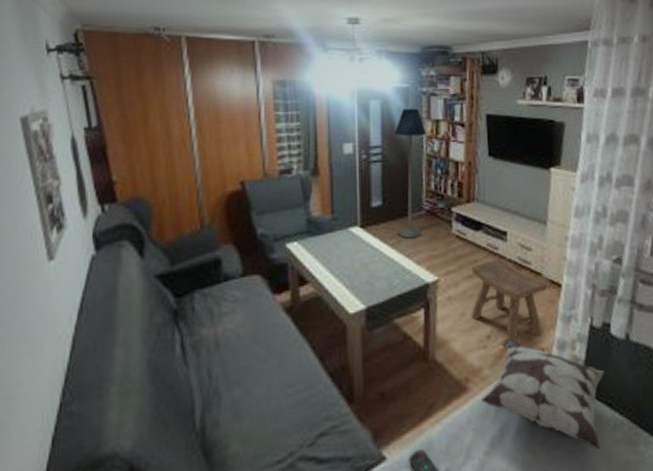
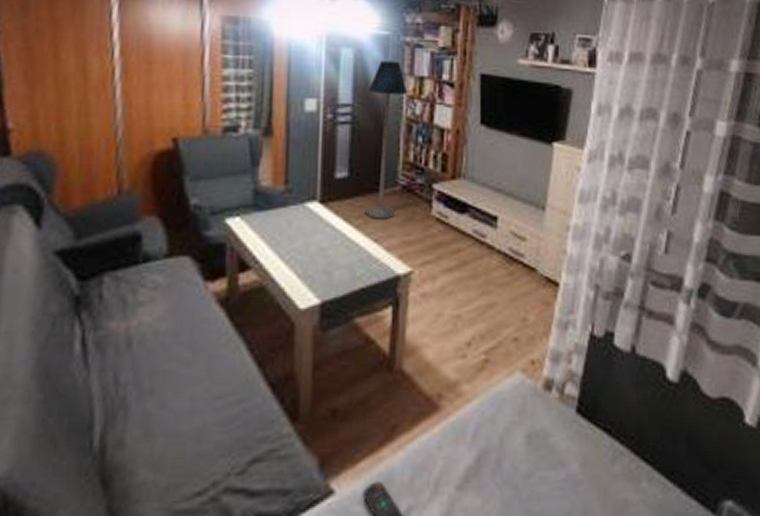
stool: present [471,258,548,348] -> none [449,248,543,358]
decorative pillow: present [481,339,604,450] -> none [456,347,604,486]

